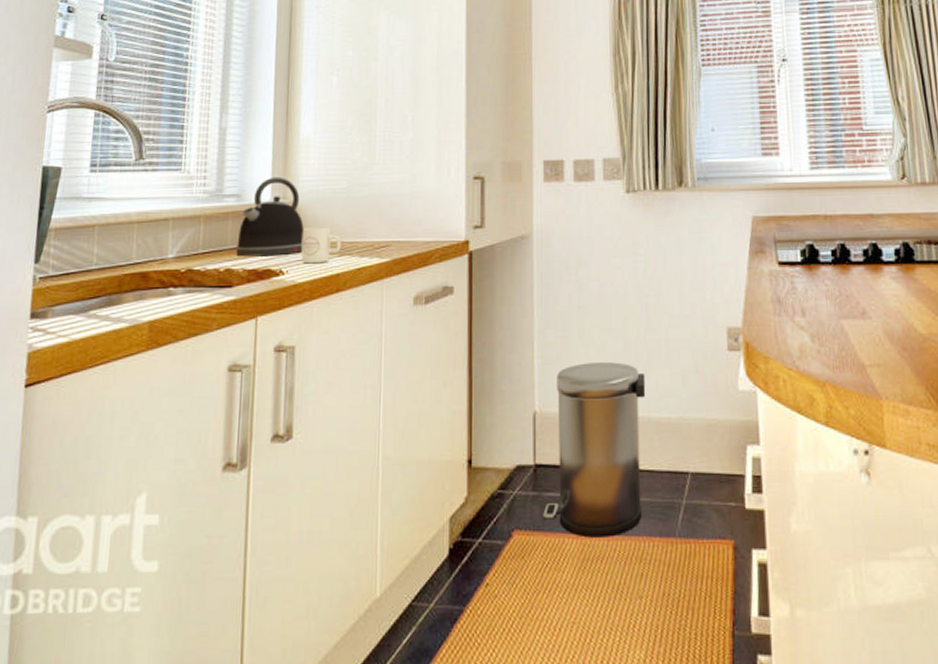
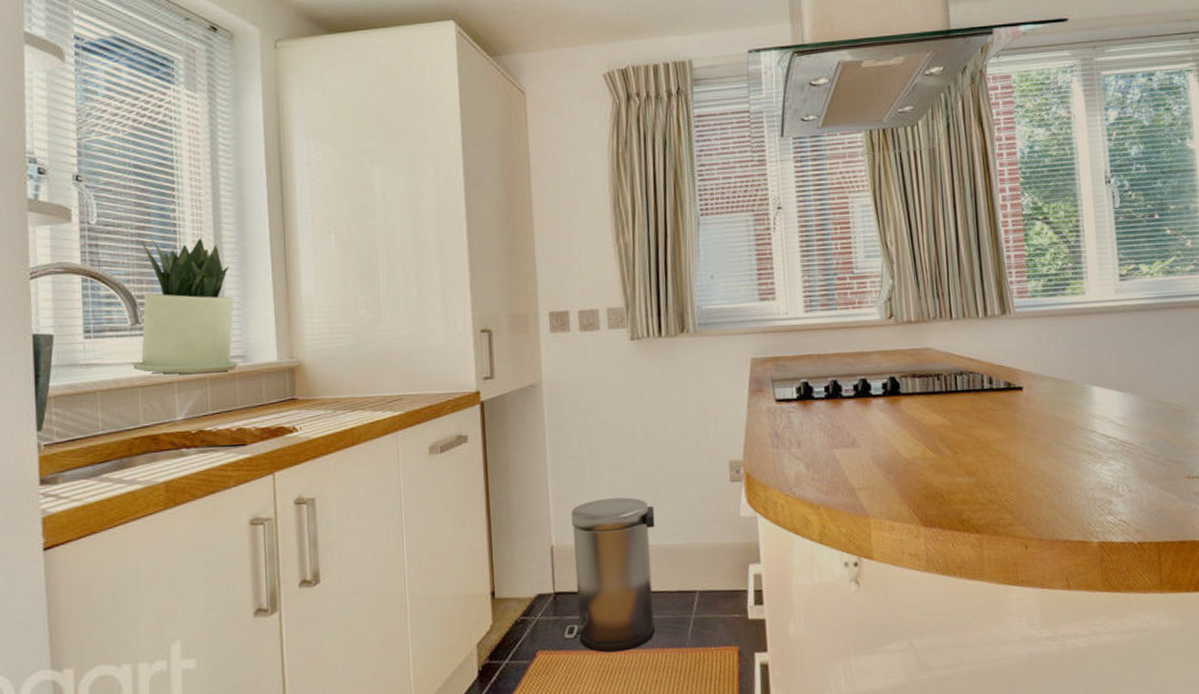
planter: none [130,76,234,212] -> present [130,238,240,375]
kettle: present [235,176,304,257] -> none [245,336,314,416]
mug: present [301,227,342,264] -> none [312,383,353,420]

